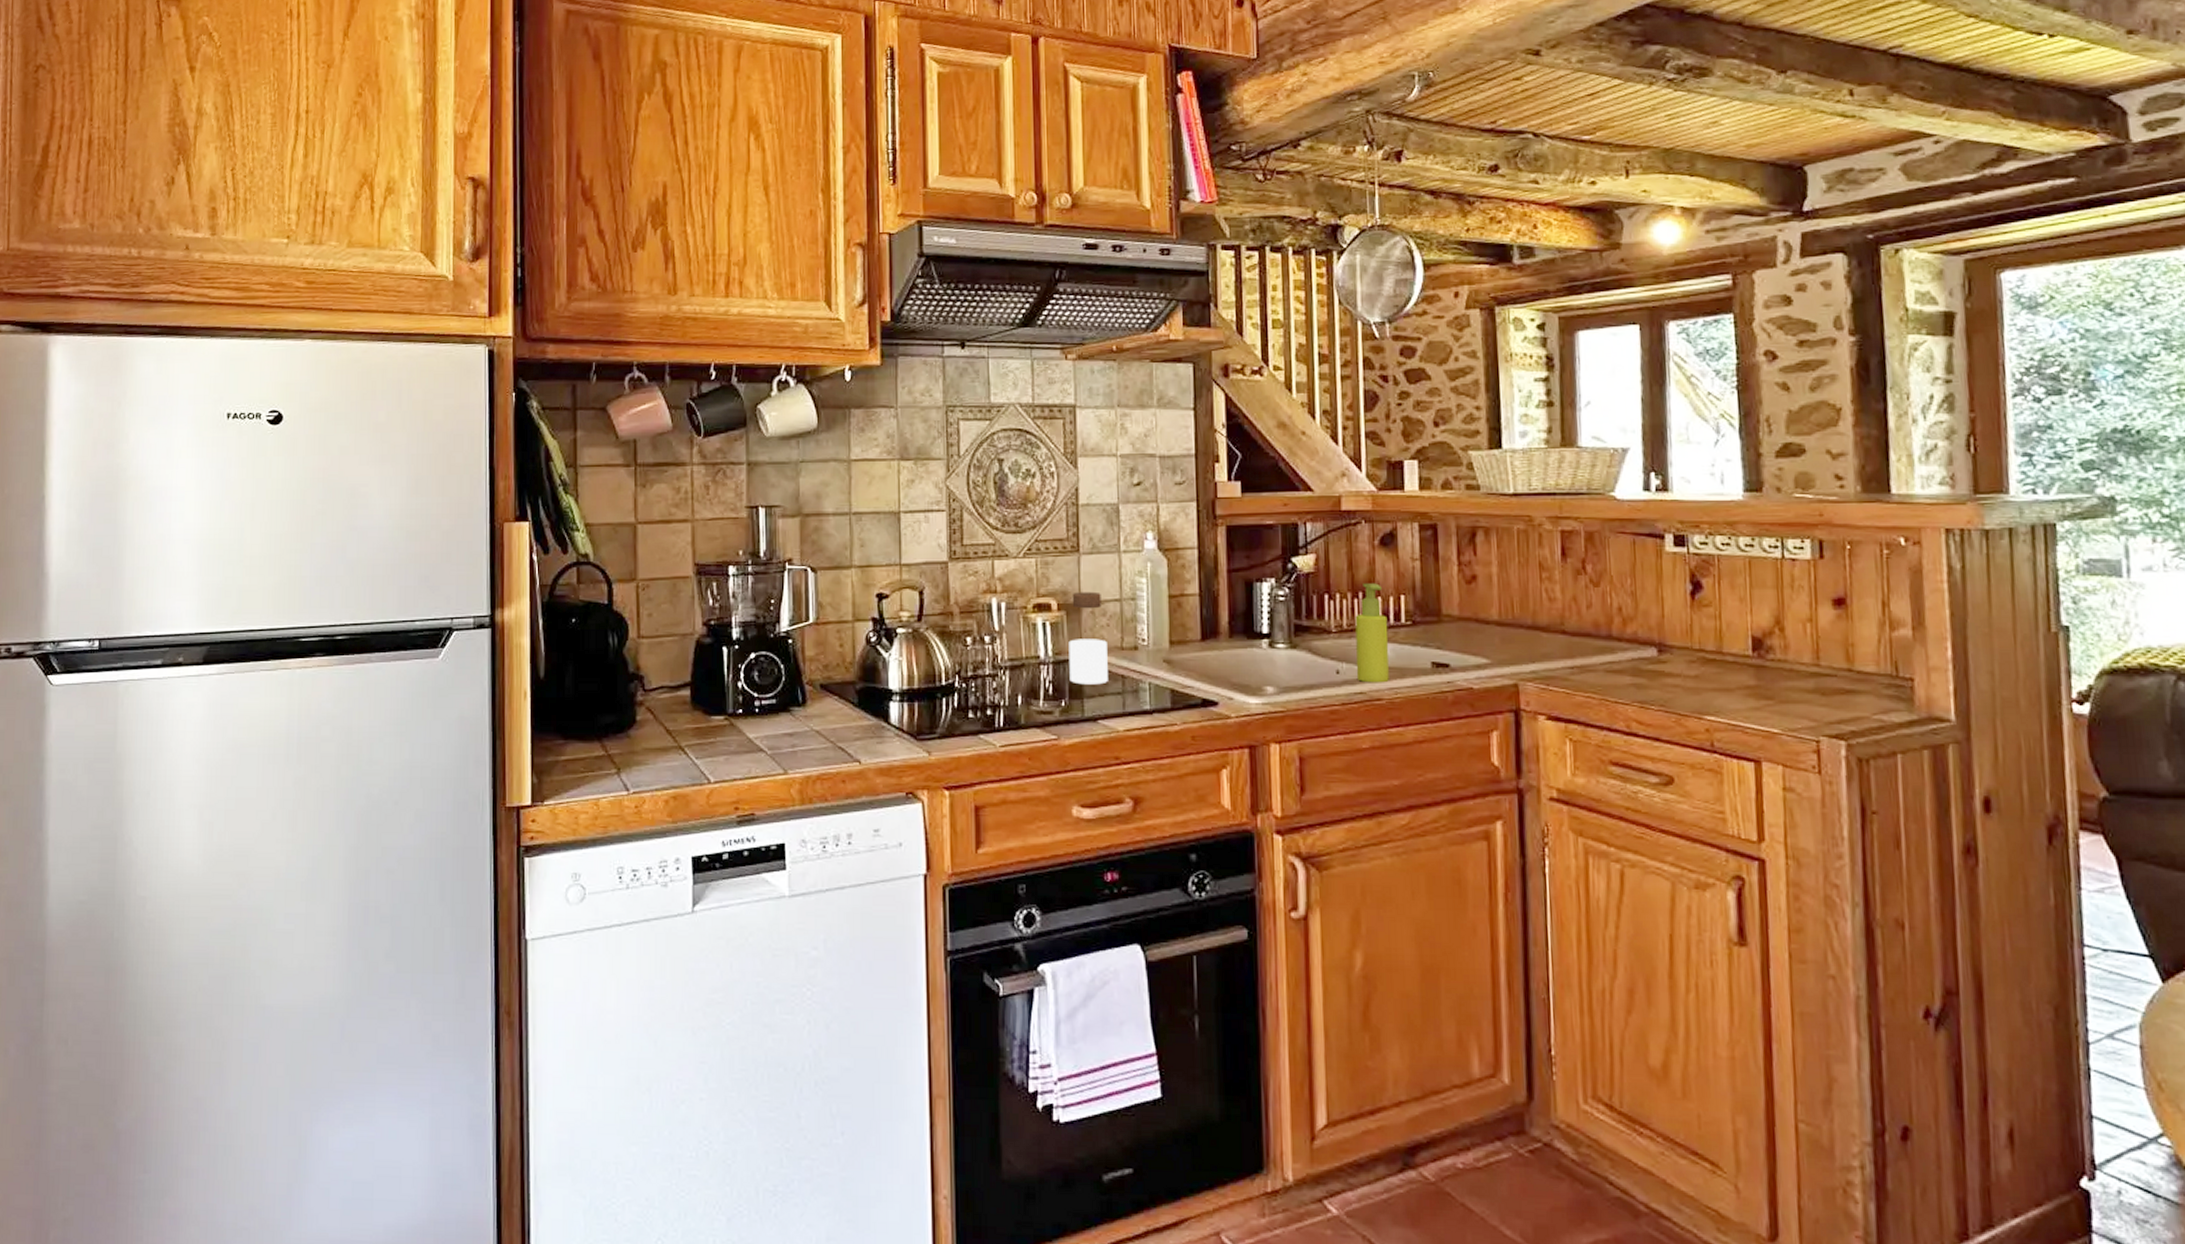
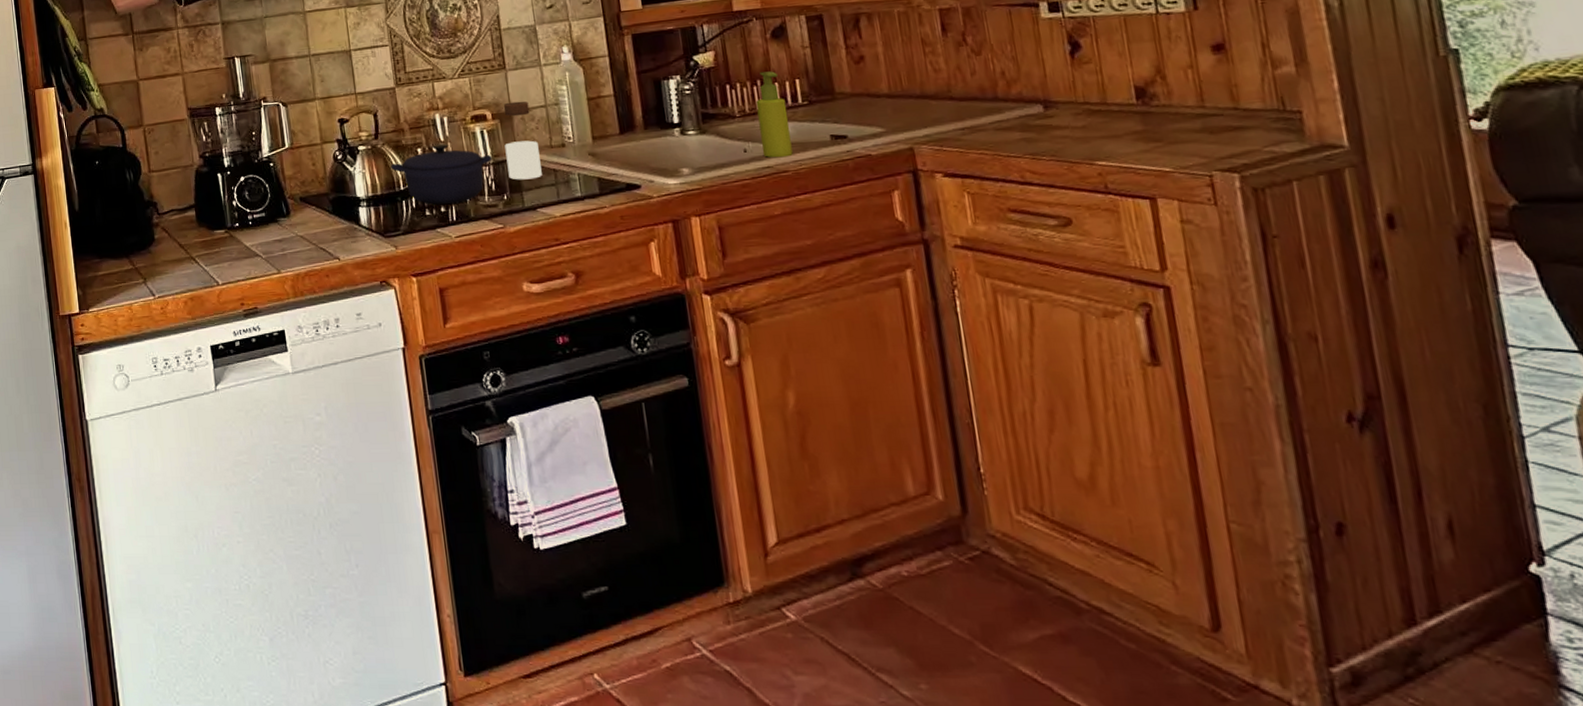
cooking pot: none [933,633,1053,707] -> present [390,143,492,205]

